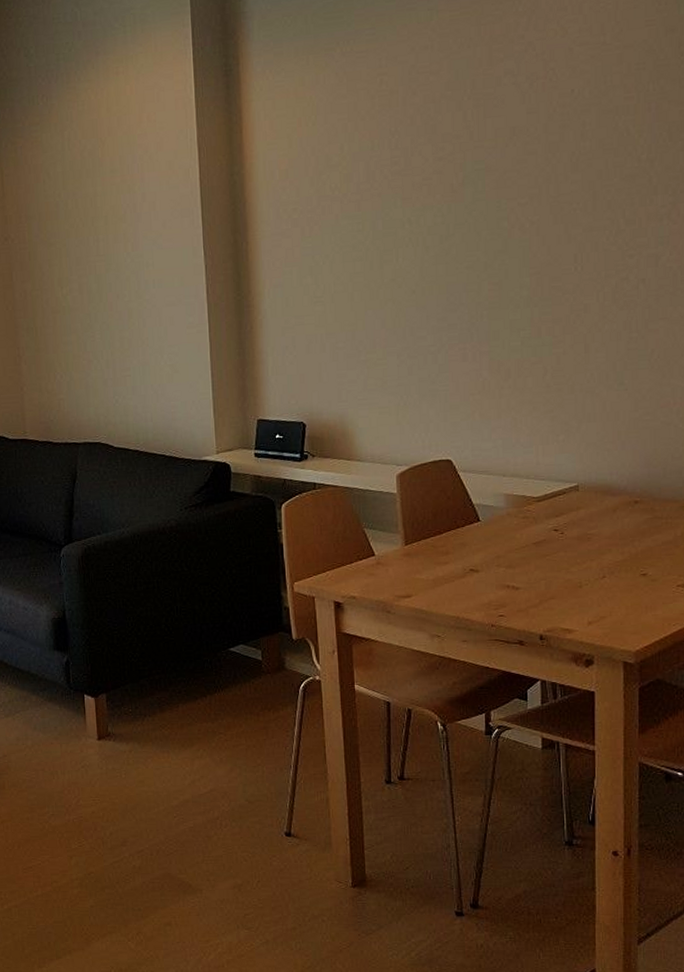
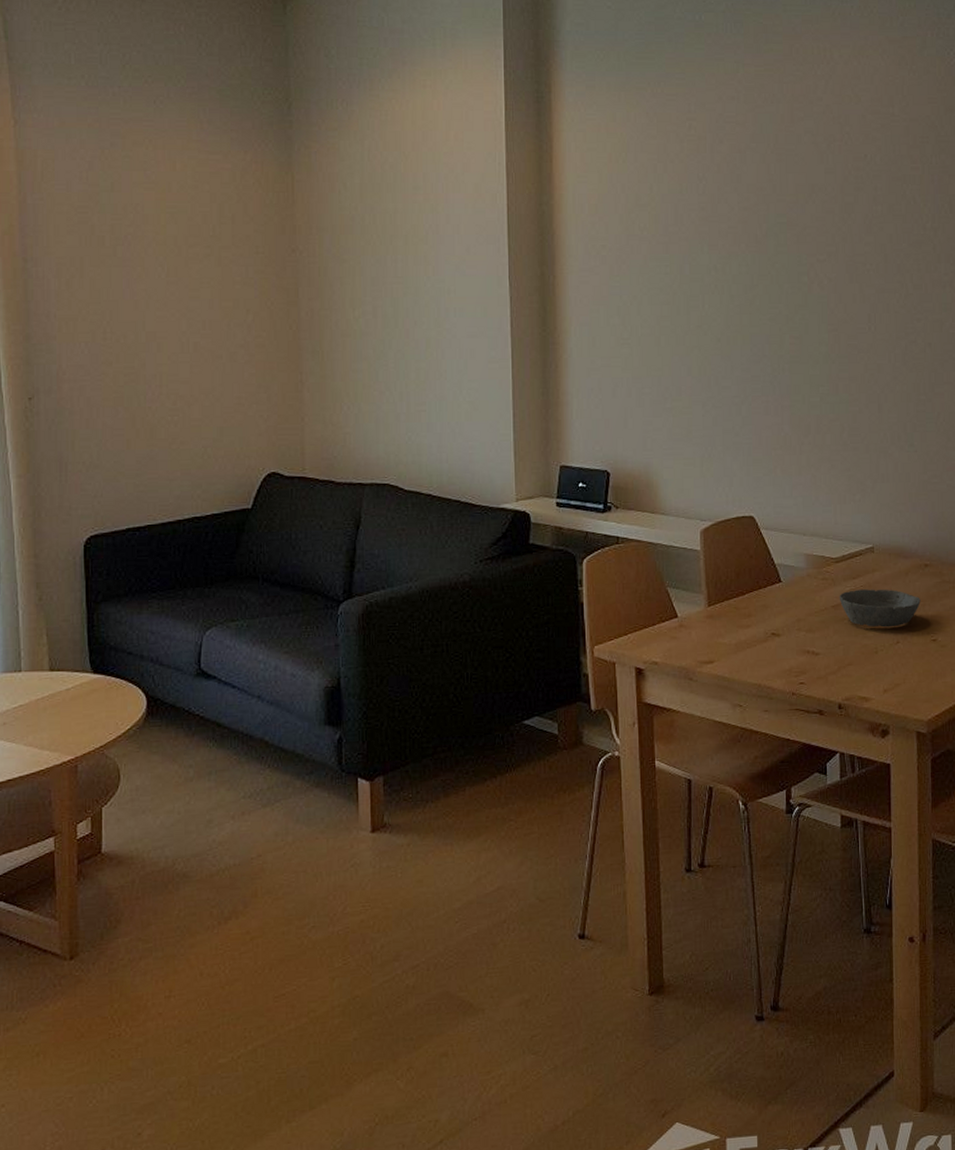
bowl: none [540,526,630,563] -> present [839,589,921,628]

